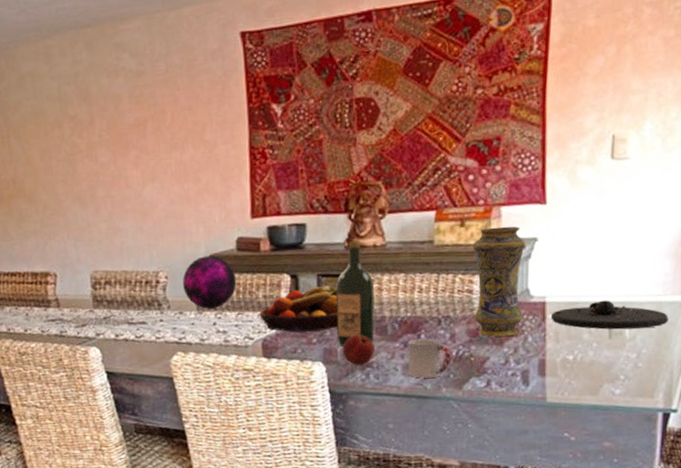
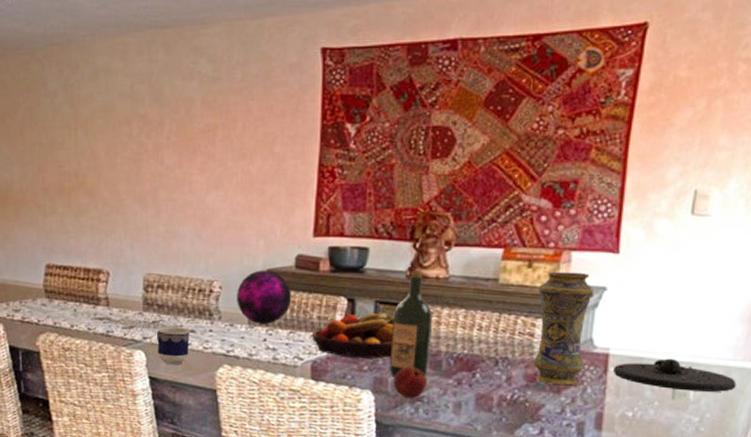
cup: none [109,320,143,358] -> present [157,327,191,365]
cup: present [408,338,453,379] -> none [460,378,507,419]

